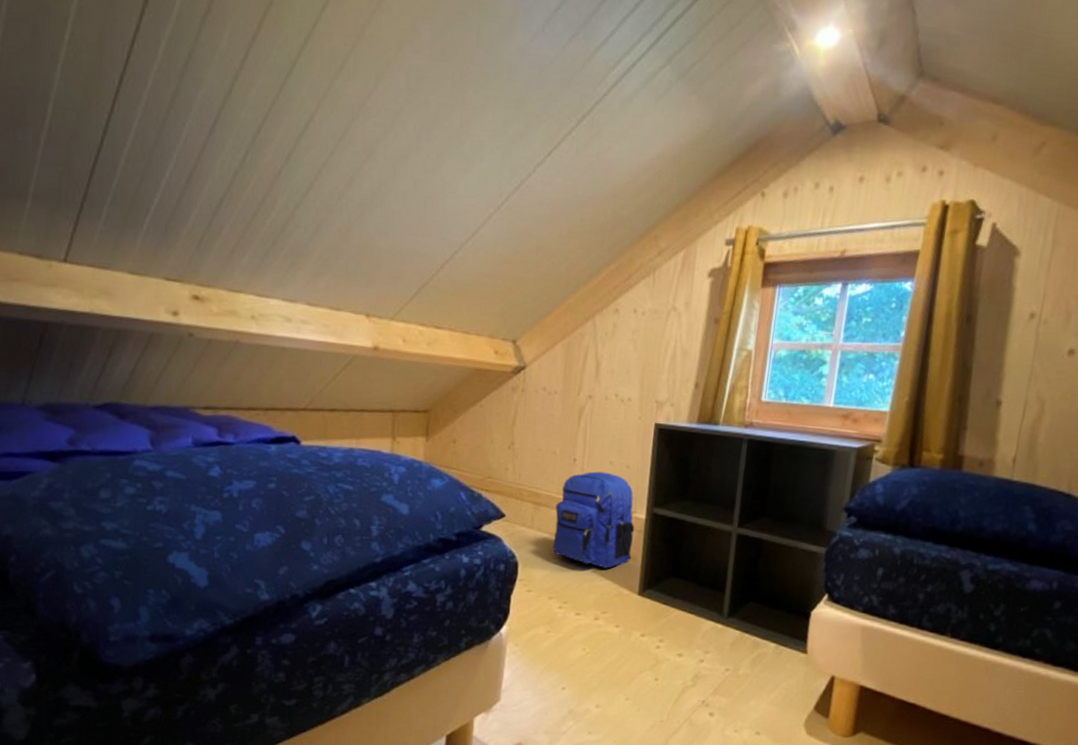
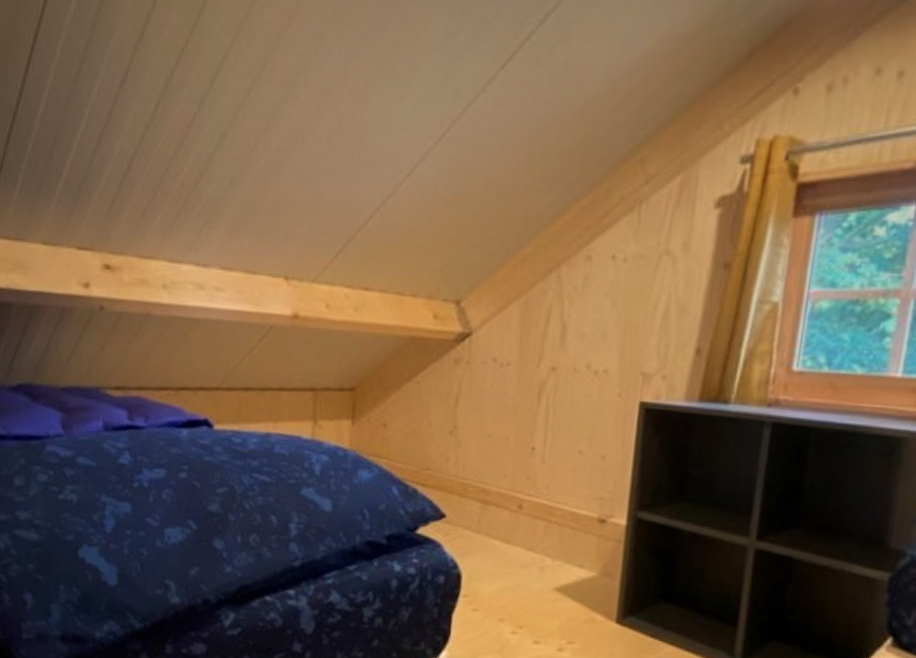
backpack: present [552,471,635,569] -> none [504,463,612,587]

